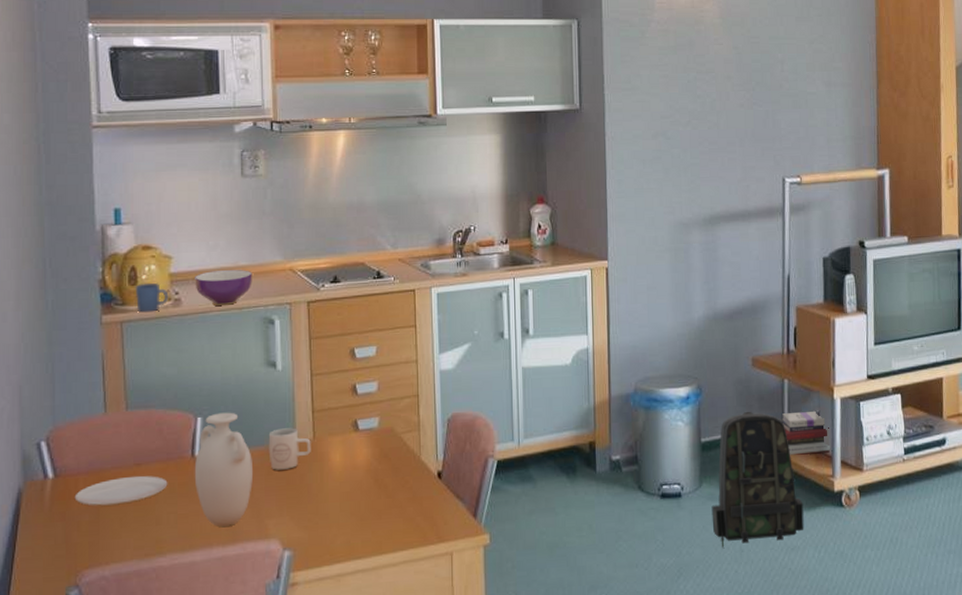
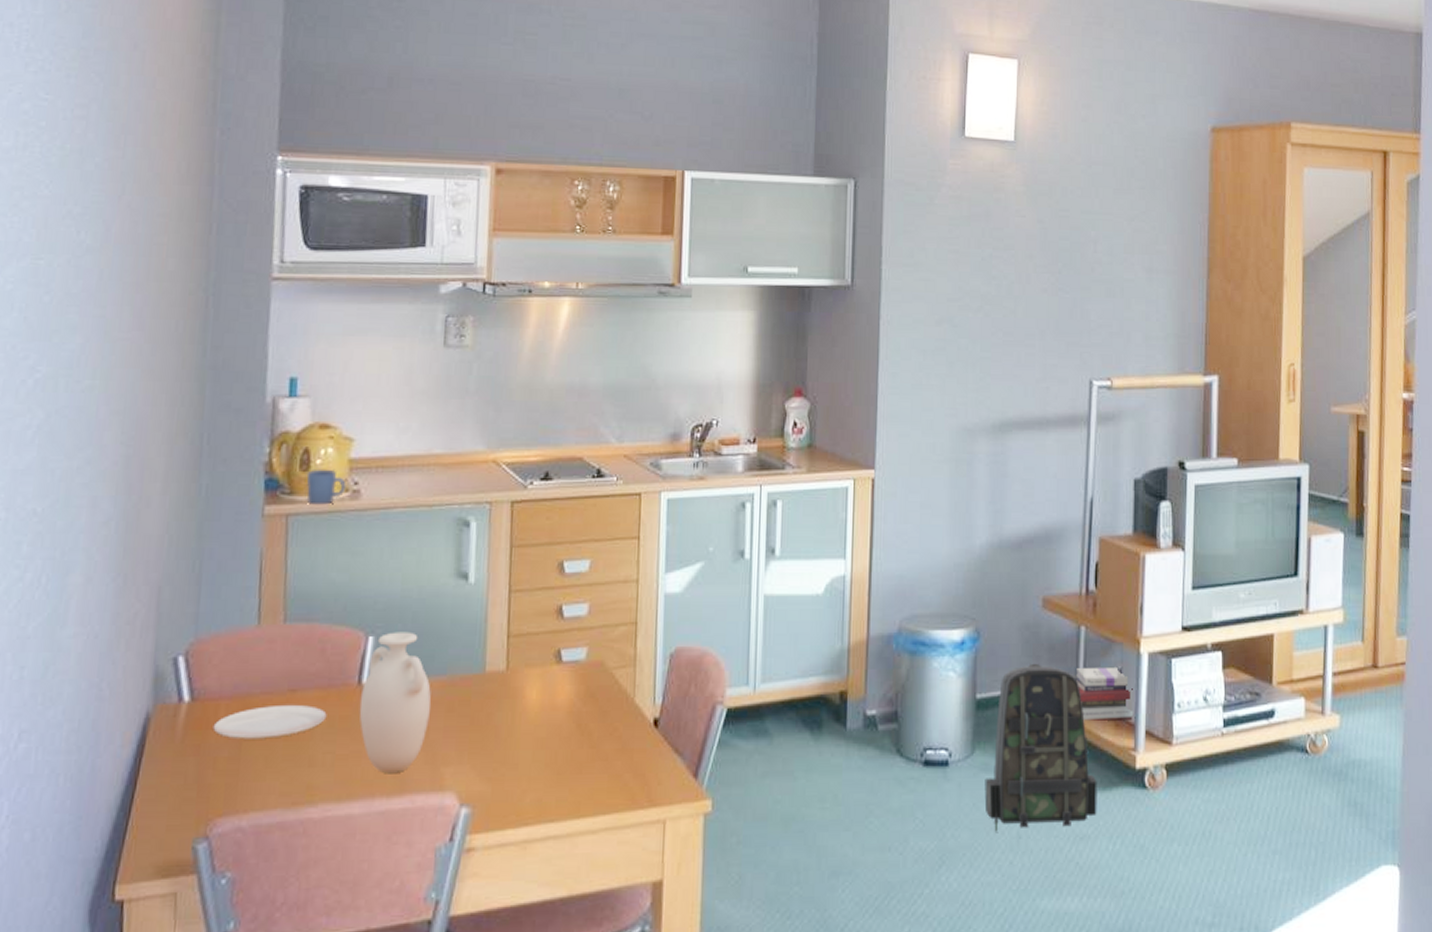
bowl: present [195,269,252,307] -> none [378,457,448,502]
mug: present [268,428,311,470] -> none [451,655,503,706]

